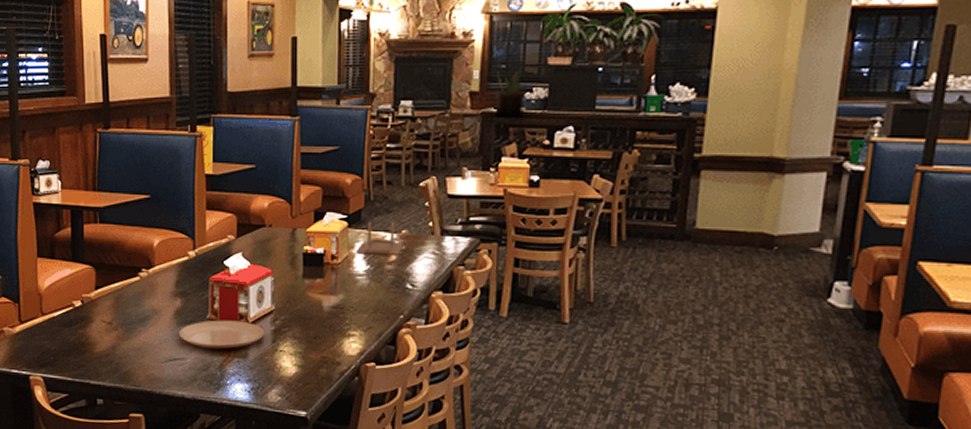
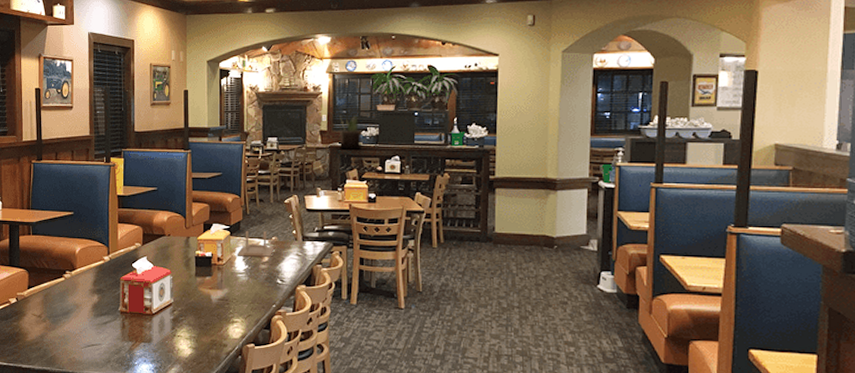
plate: present [179,320,265,350] -> none [96,311,165,336]

